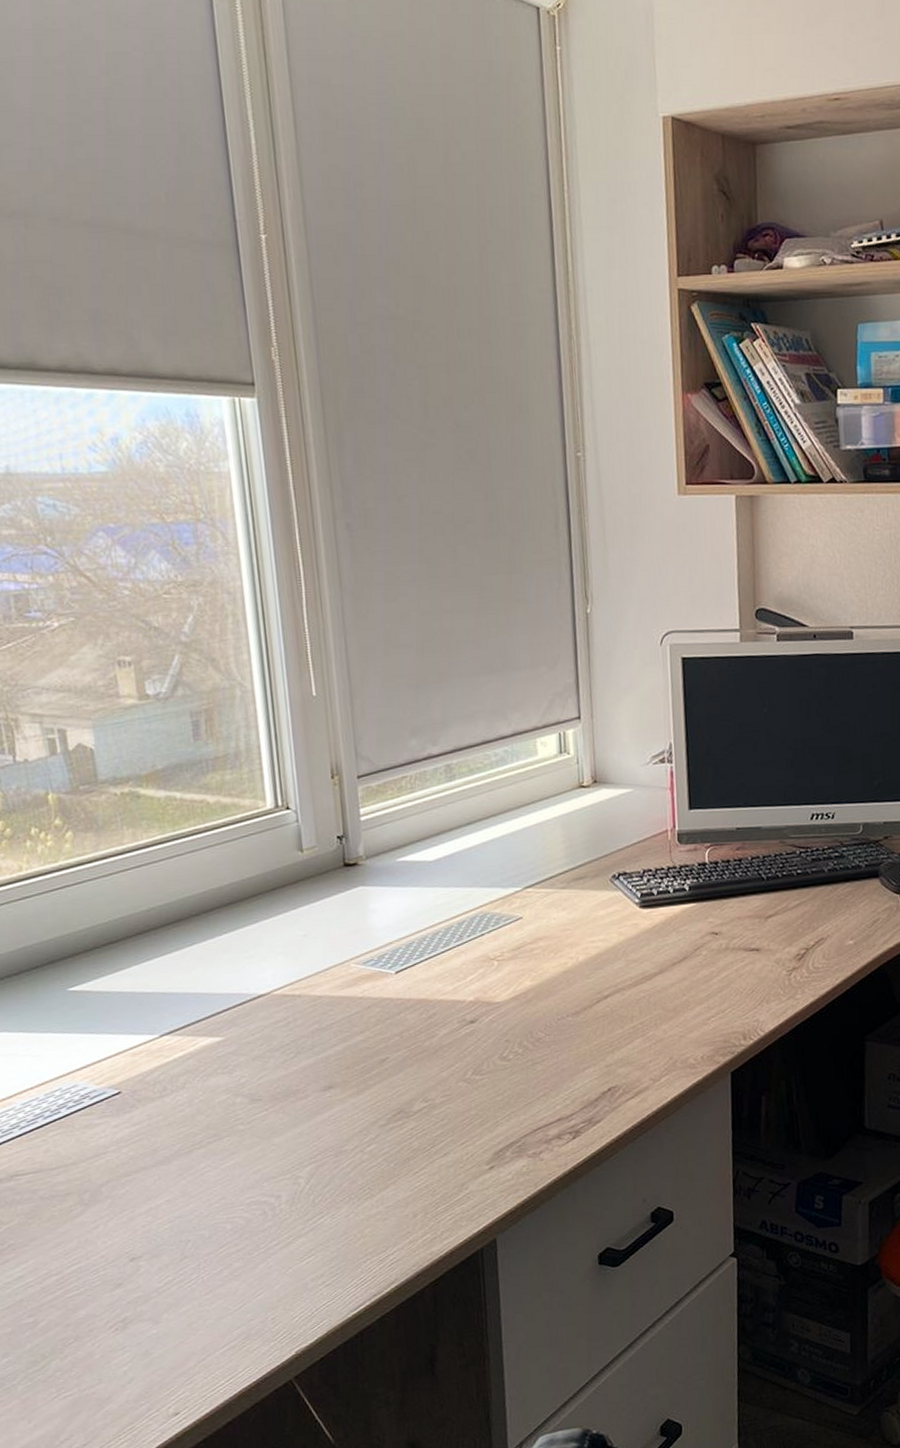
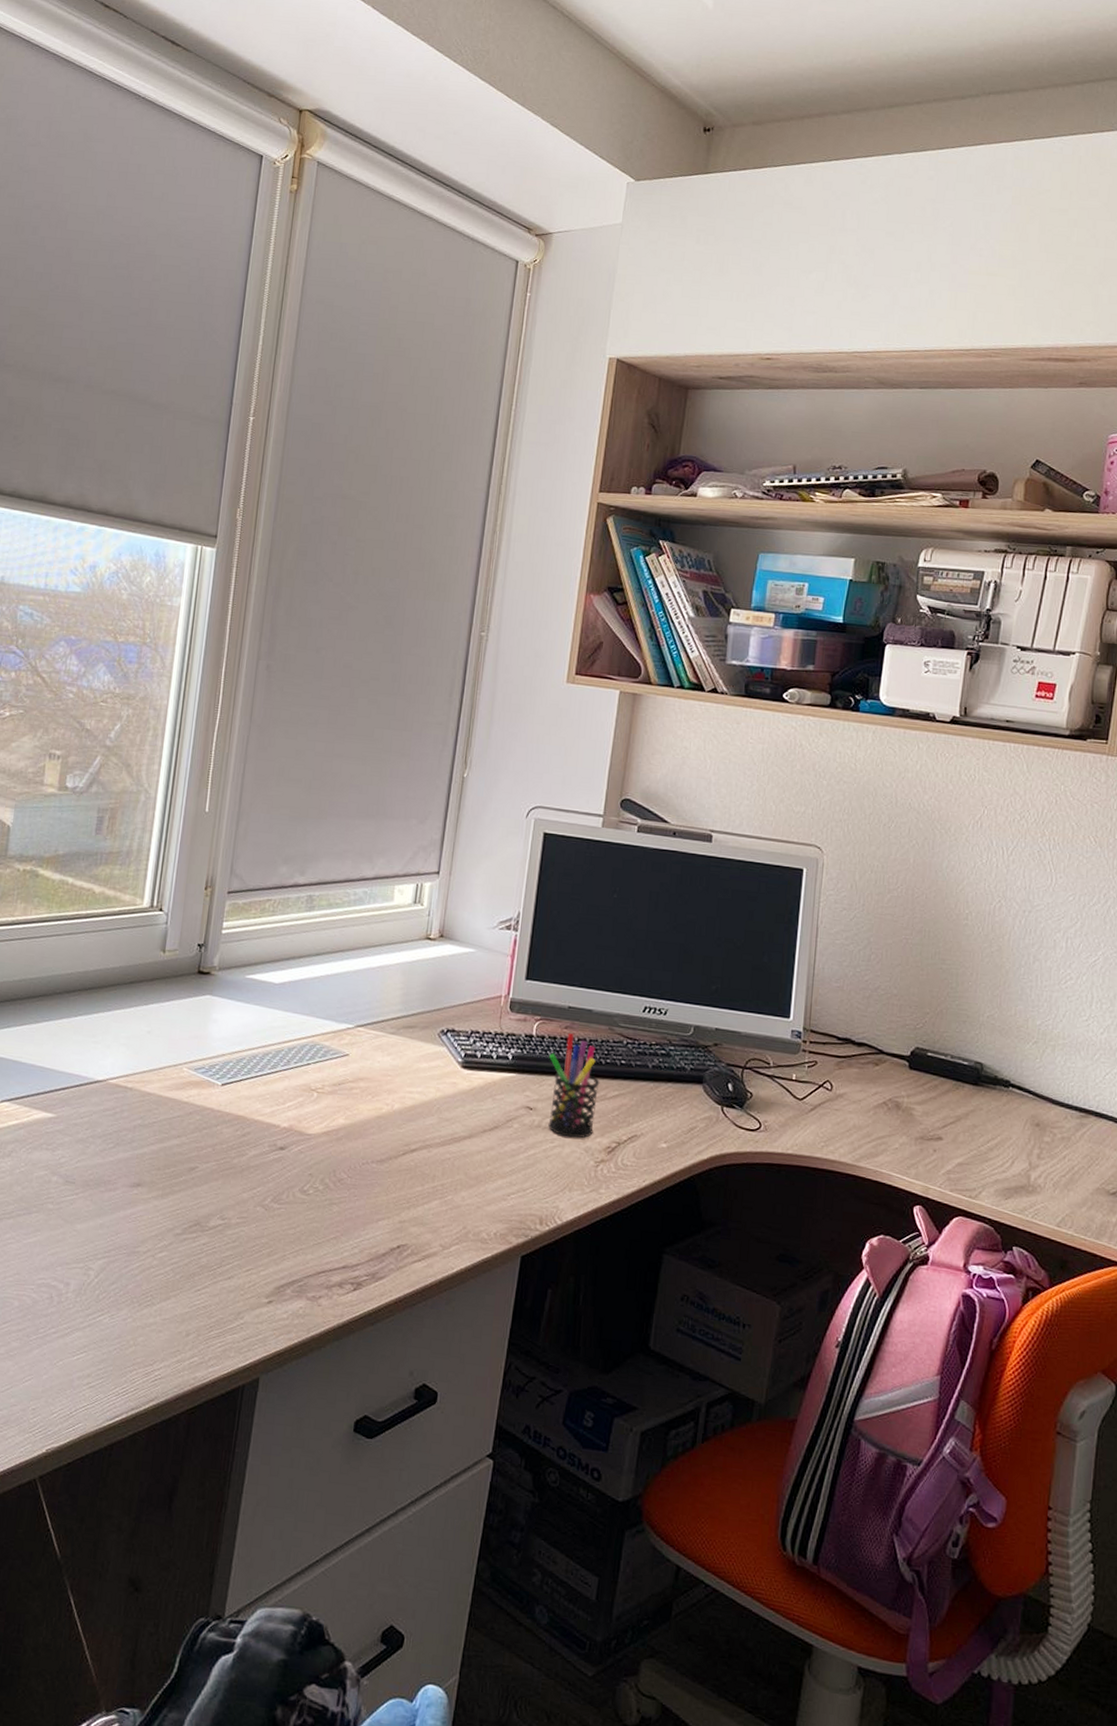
pen holder: none [726,854,781,953] -> present [548,1033,600,1139]

